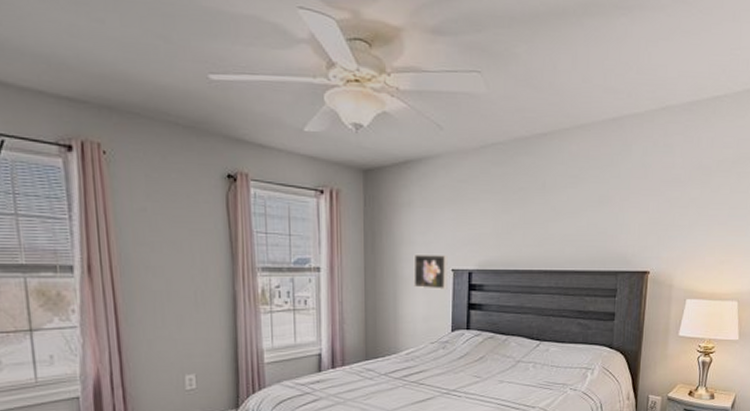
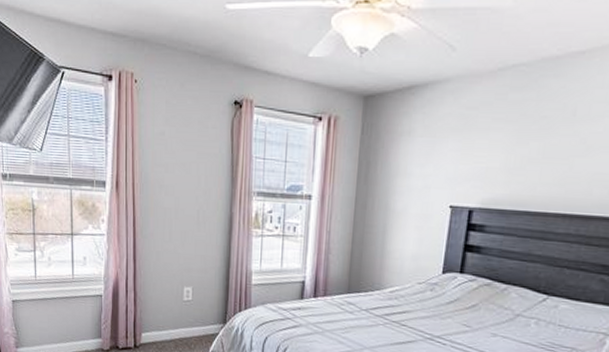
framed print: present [413,254,448,289] -> none [405,186,447,227]

